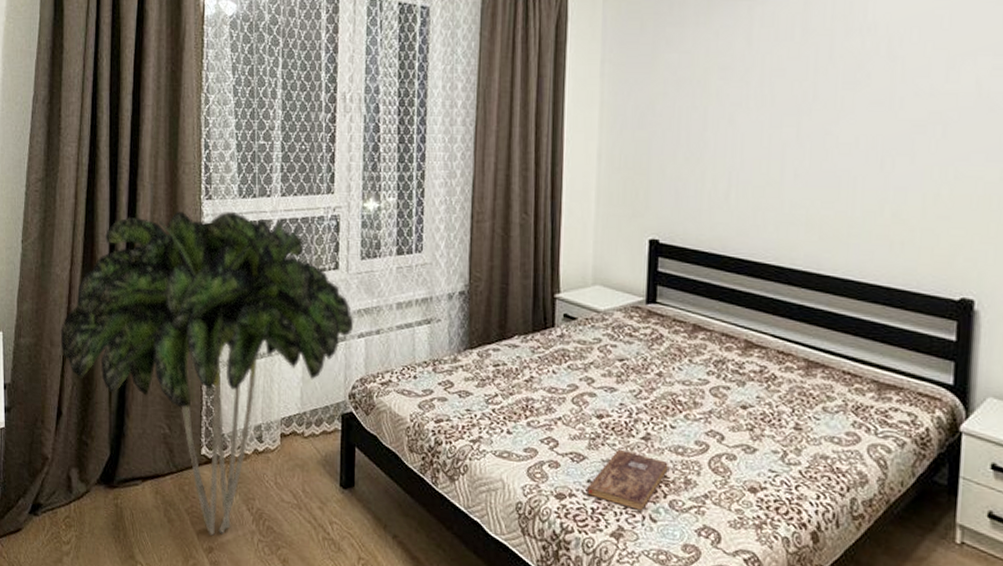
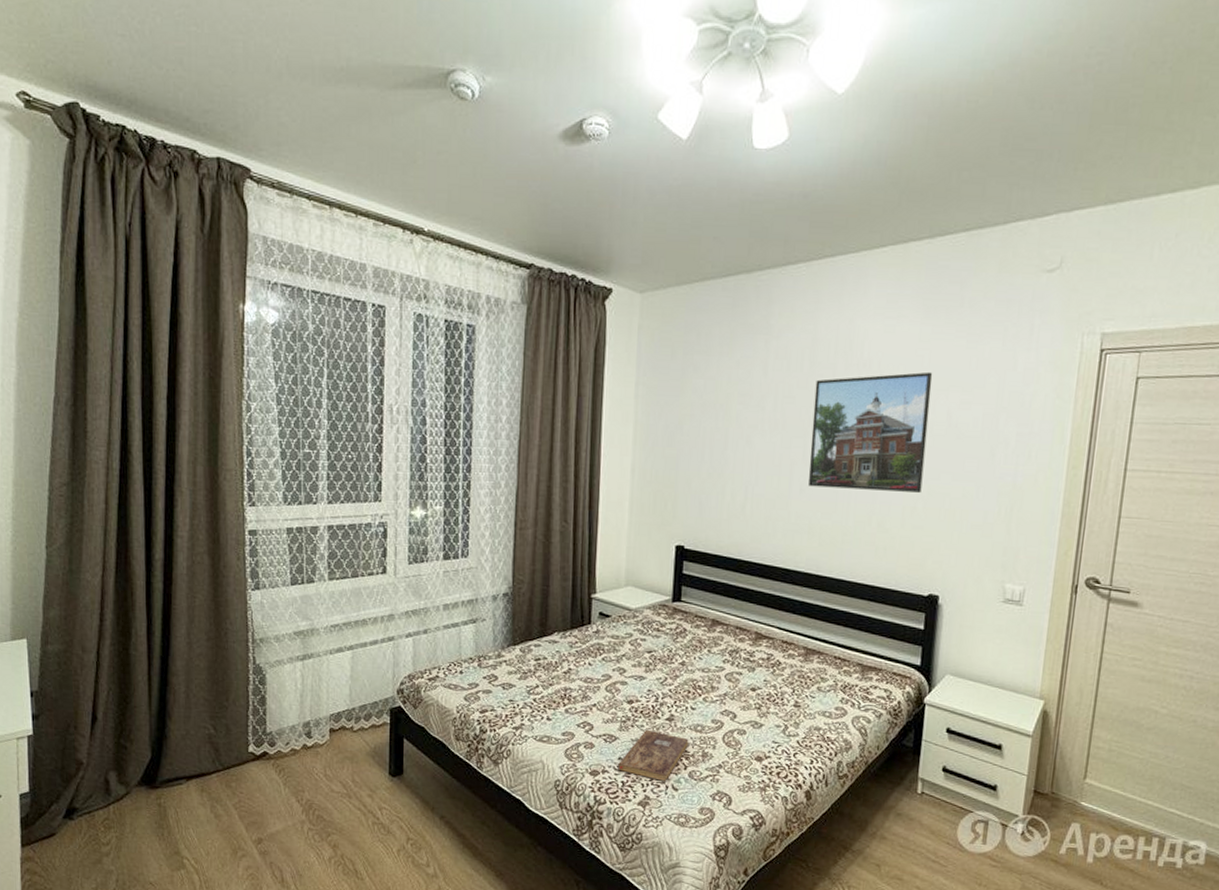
indoor plant: present [60,211,354,536] -> none [93,517,402,828]
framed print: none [804,34,956,176] -> present [808,371,933,493]

